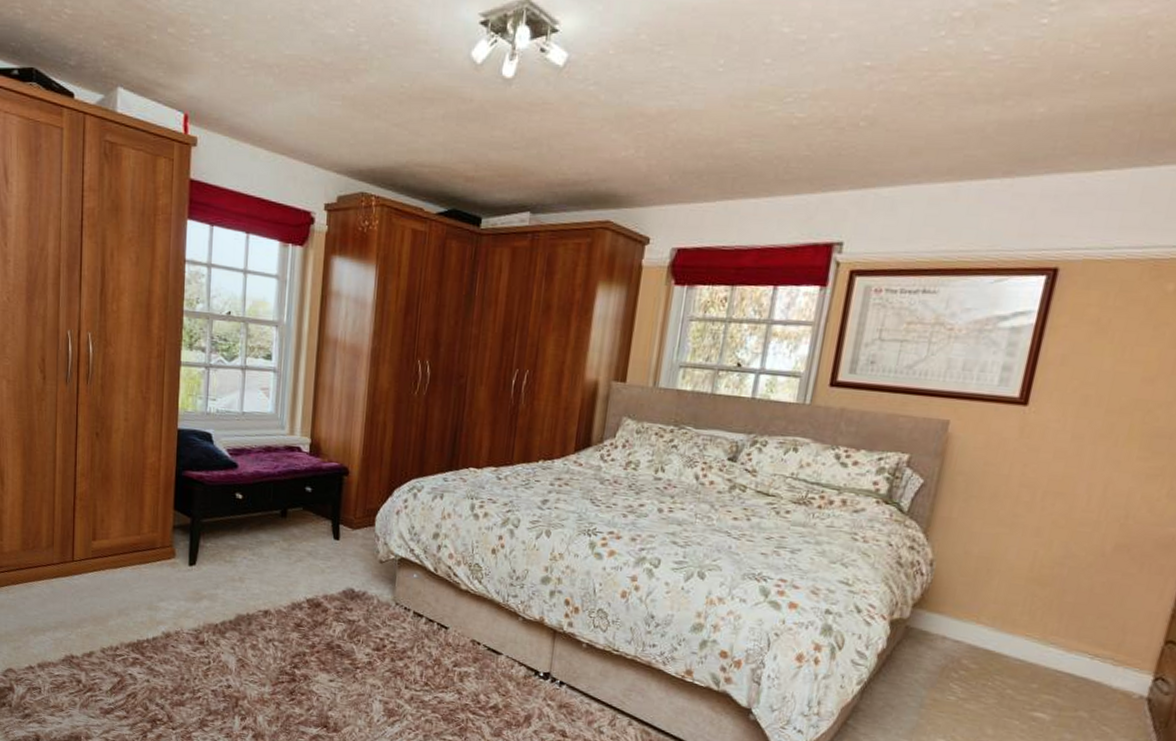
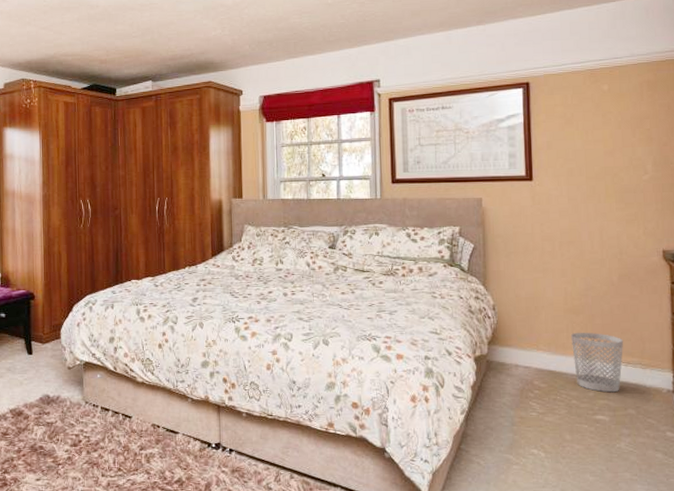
wastebasket: none [1019,608,1098,689] -> present [570,333,624,393]

